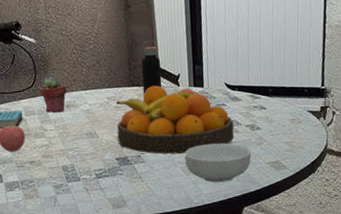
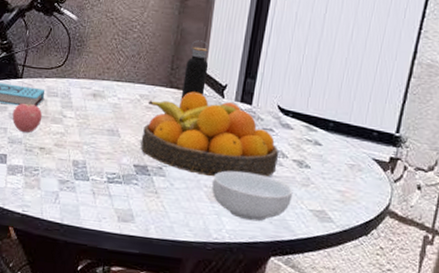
potted succulent: present [39,77,67,113] -> none [68,59,99,100]

